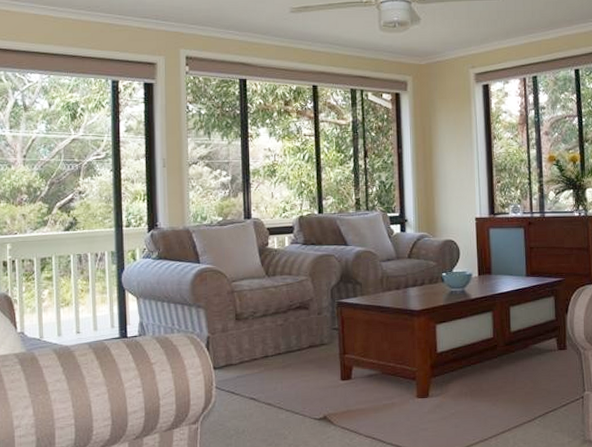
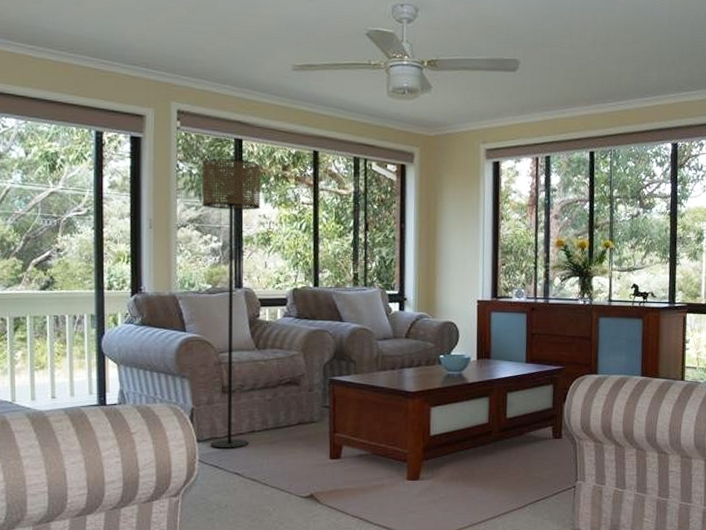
floor lamp: none [210,98,266,375] -> present [202,158,261,448]

